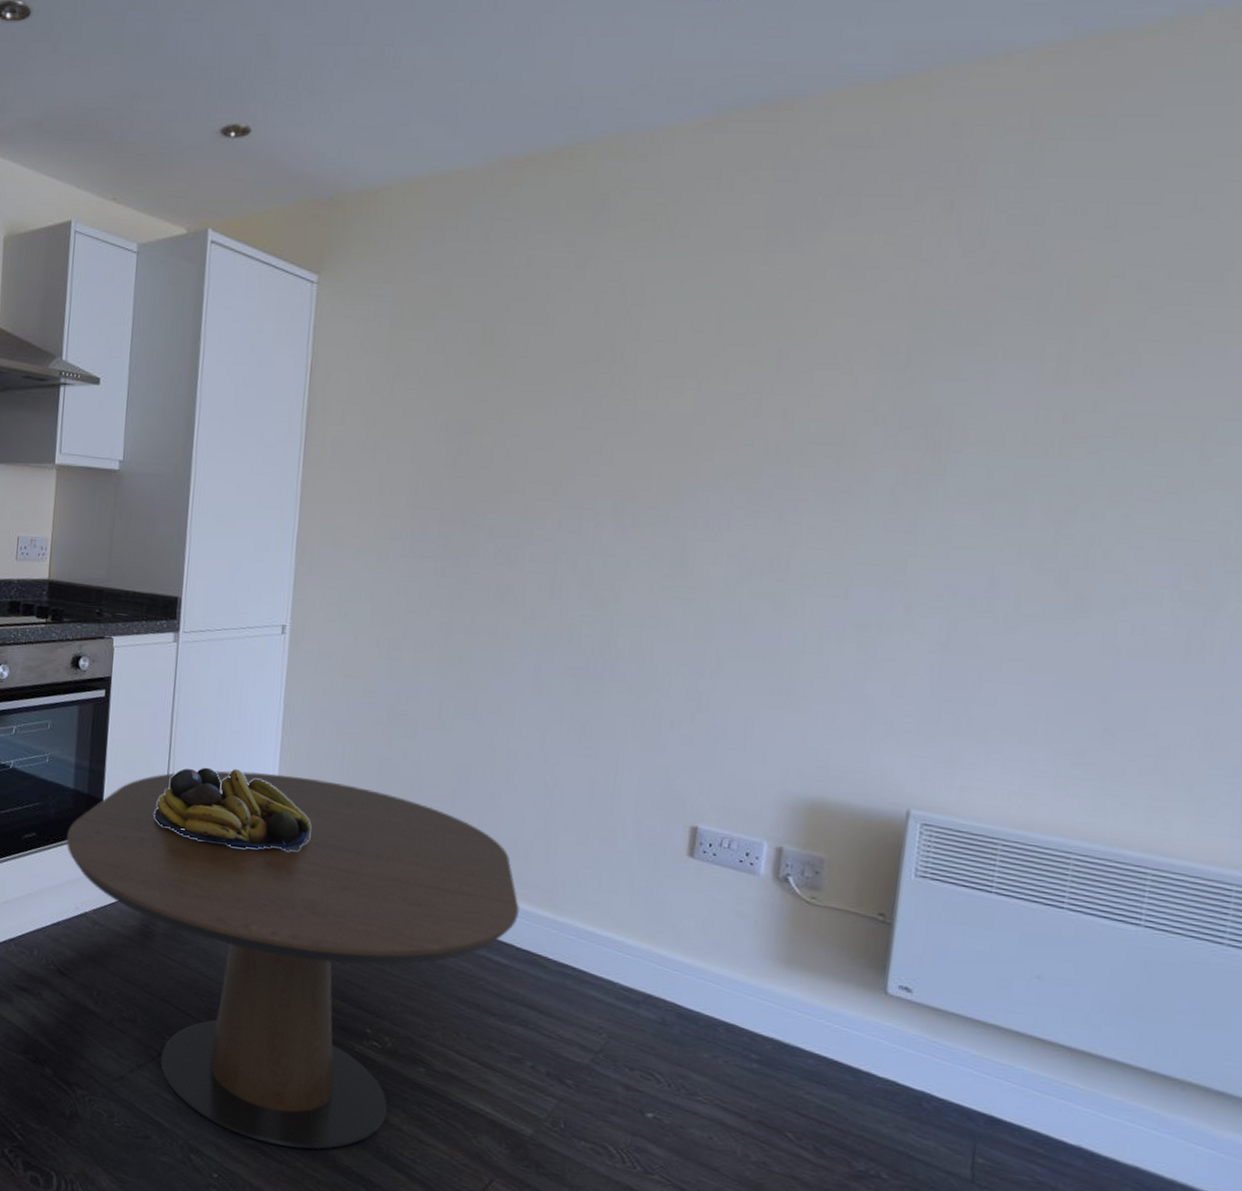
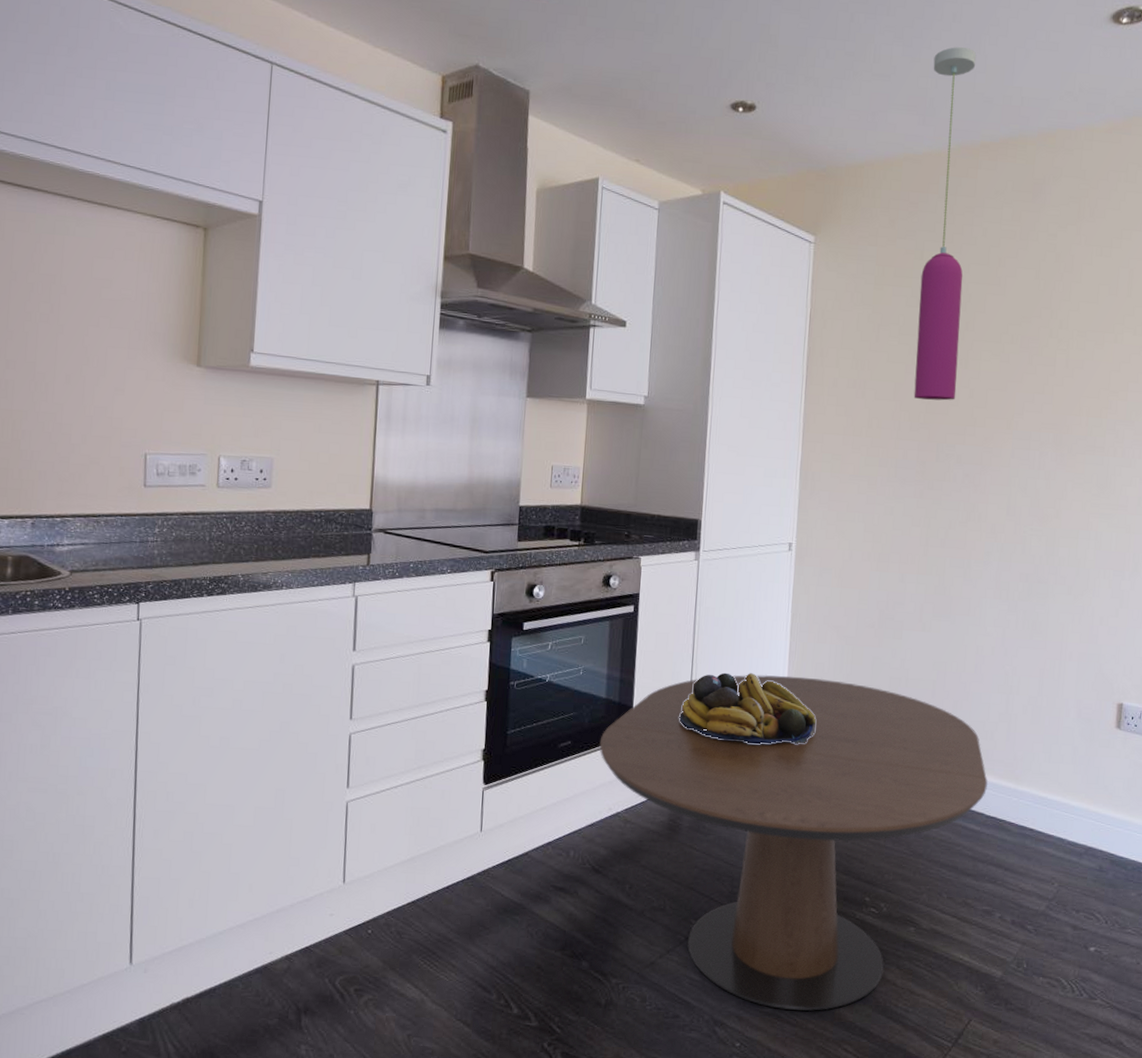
pendant light: none [435,42,523,463] -> present [913,47,977,401]

